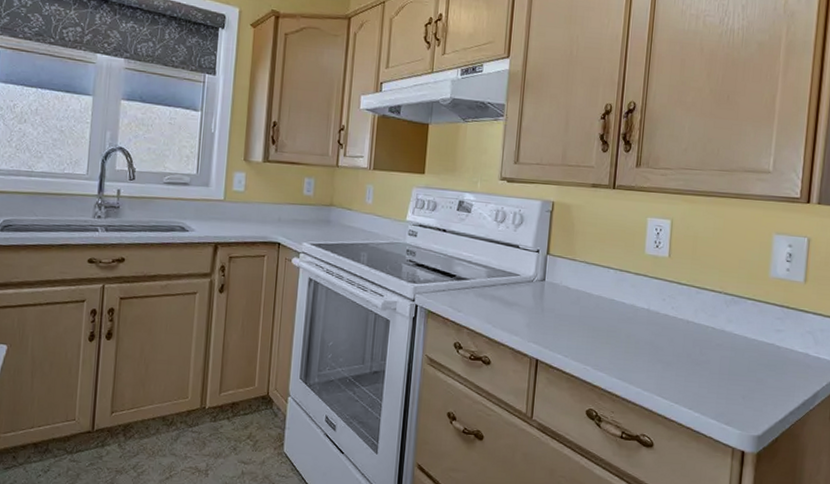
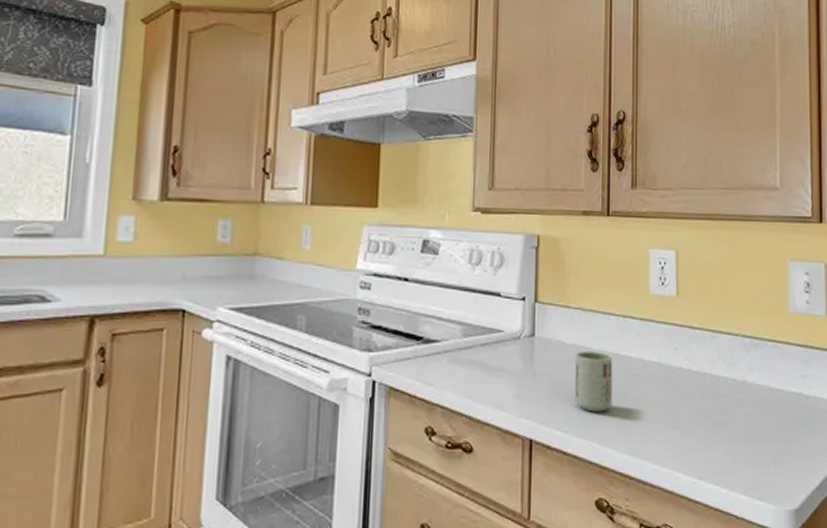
cup: none [575,295,610,344] -> present [575,350,613,412]

